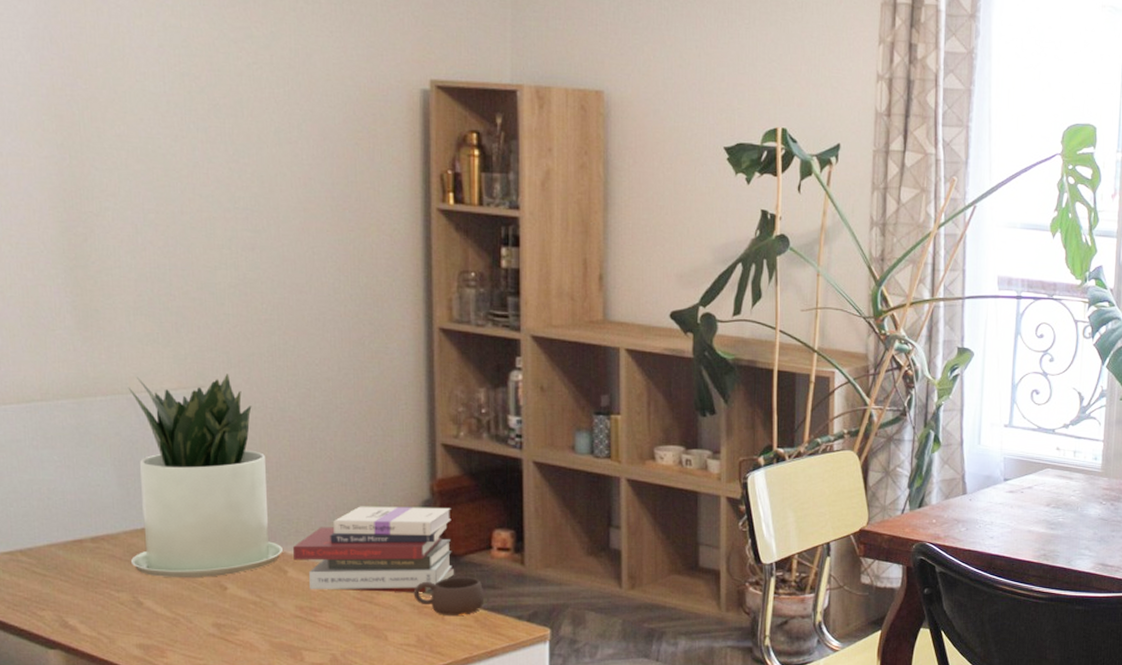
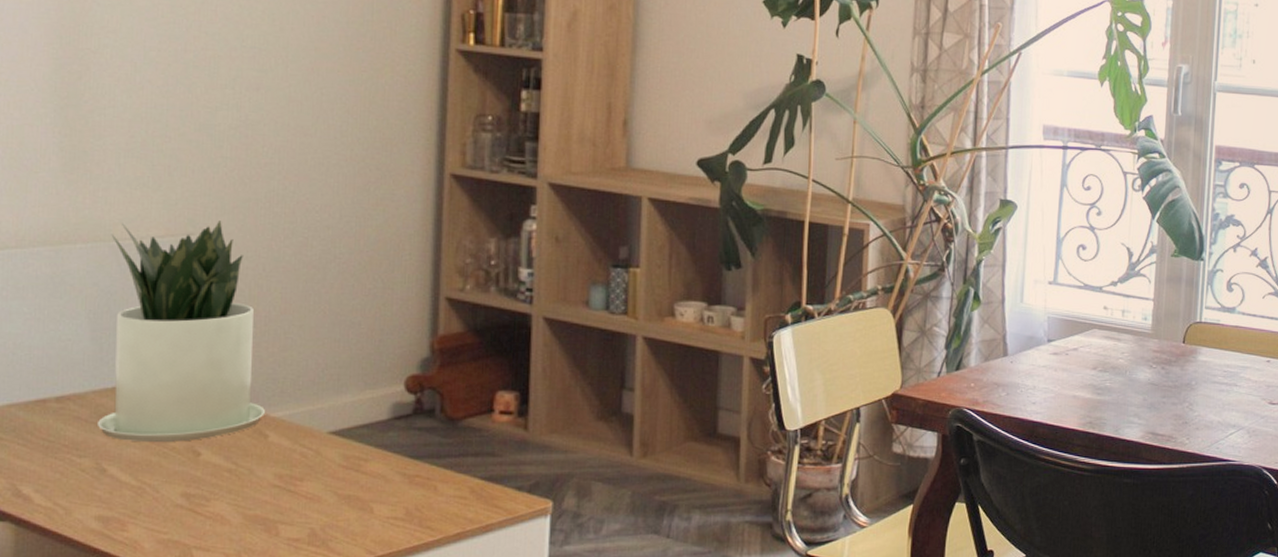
books: present [293,506,454,593] -> none [276,364,452,461]
cup: present [413,576,485,615] -> none [405,442,483,486]

